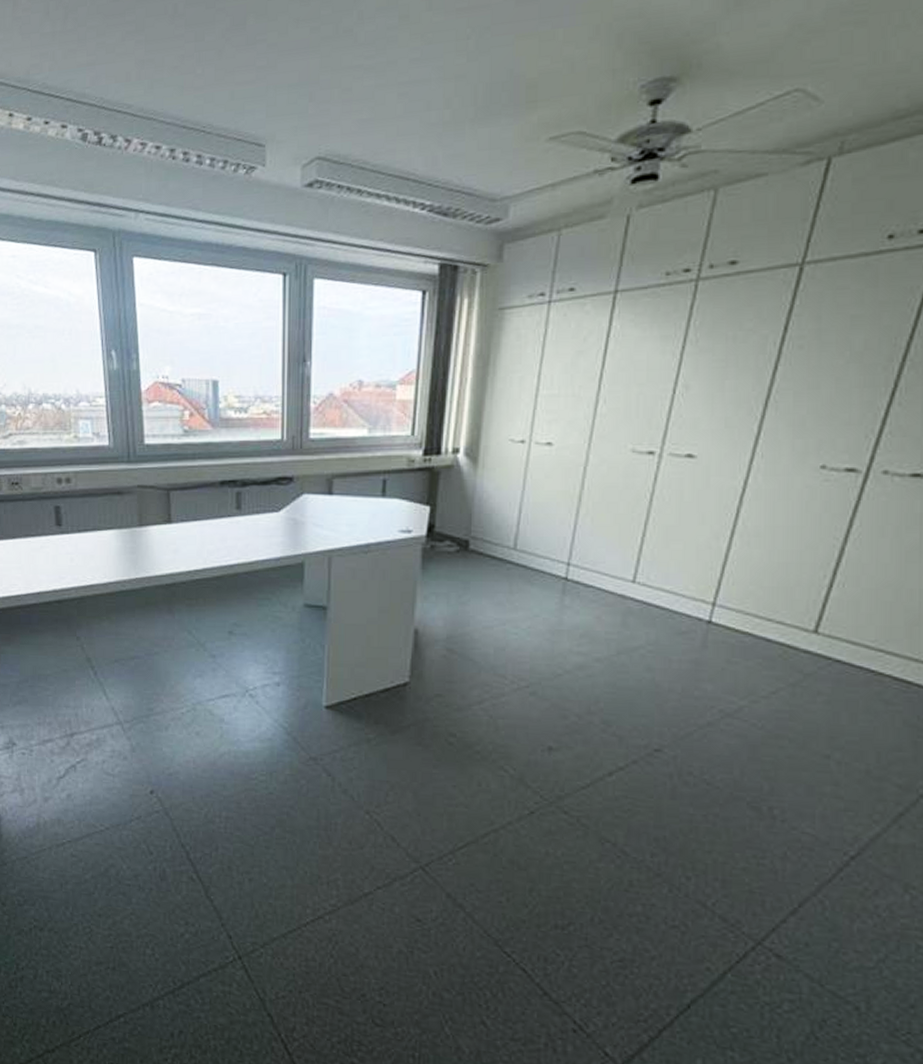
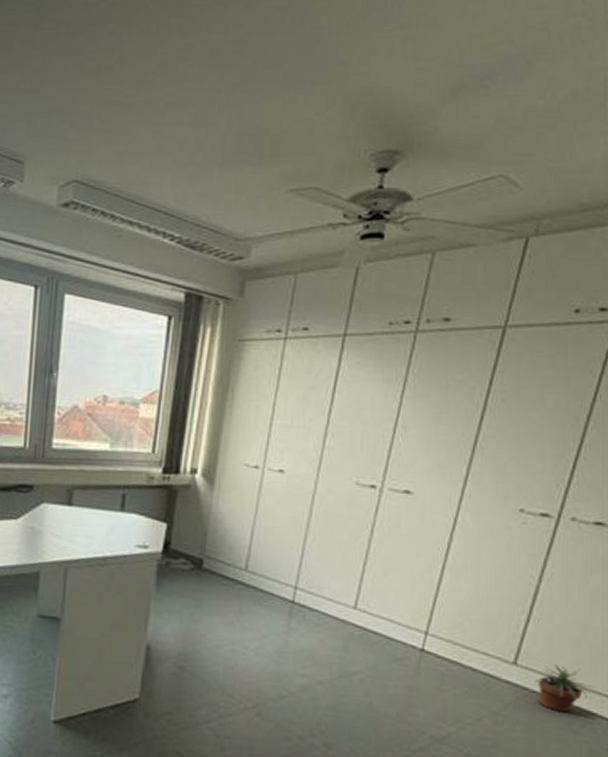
potted plant: none [839,632,911,682] -> present [535,665,595,713]

